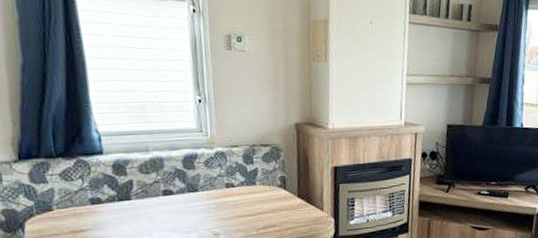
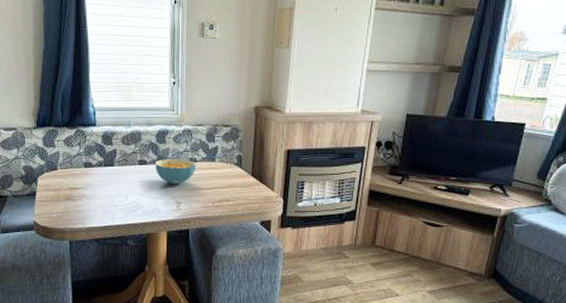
cereal bowl: none [183,185,234,215] -> present [154,159,196,185]

